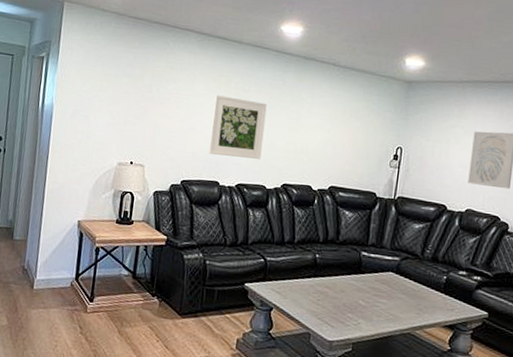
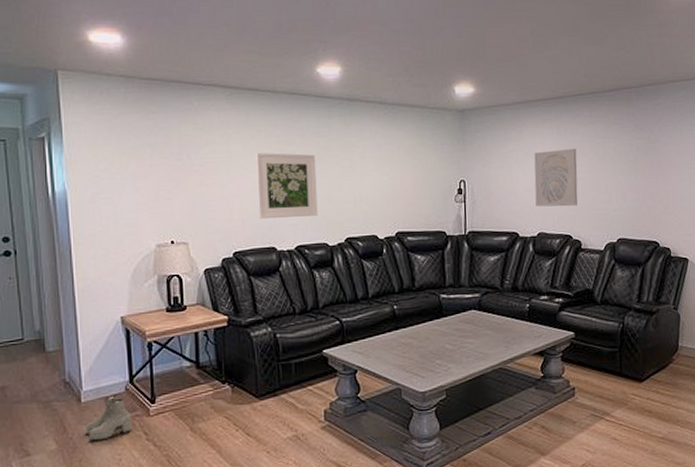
boots: none [32,287,72,326] -> present [85,394,132,441]

